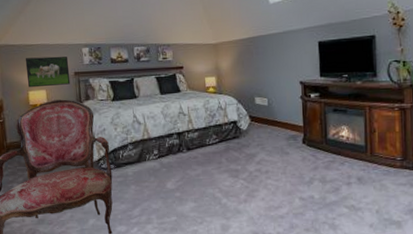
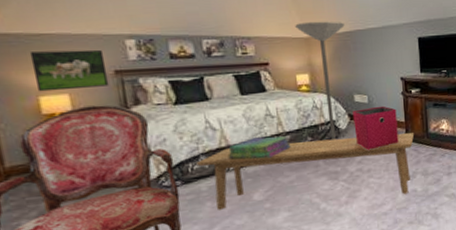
bench: none [125,137,313,200] -> present [196,133,415,210]
stack of books: none [148,132,199,152] -> present [227,136,291,160]
floor lamp: none [206,28,248,140] -> present [295,21,345,140]
storage bin: none [253,109,297,152] -> present [353,106,399,150]

